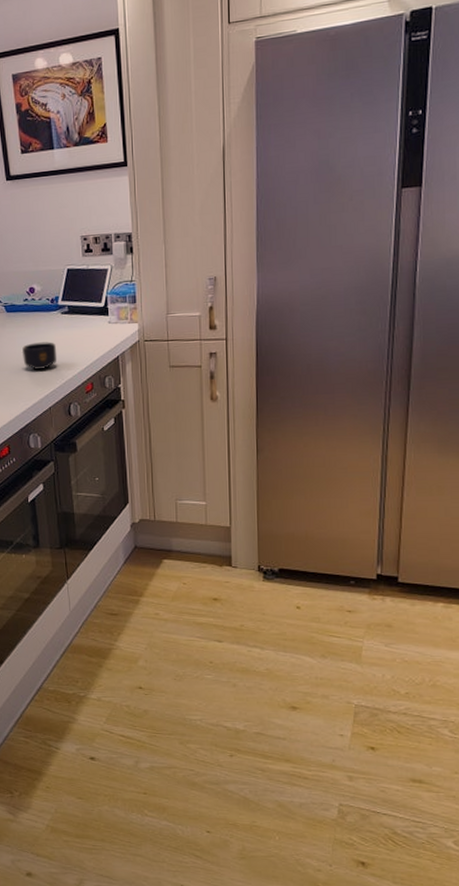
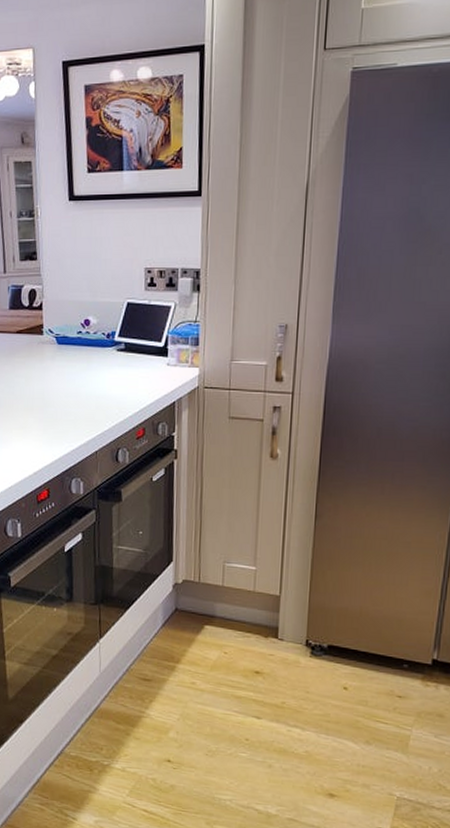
mug: present [21,342,57,371] -> none [70,380,109,410]

